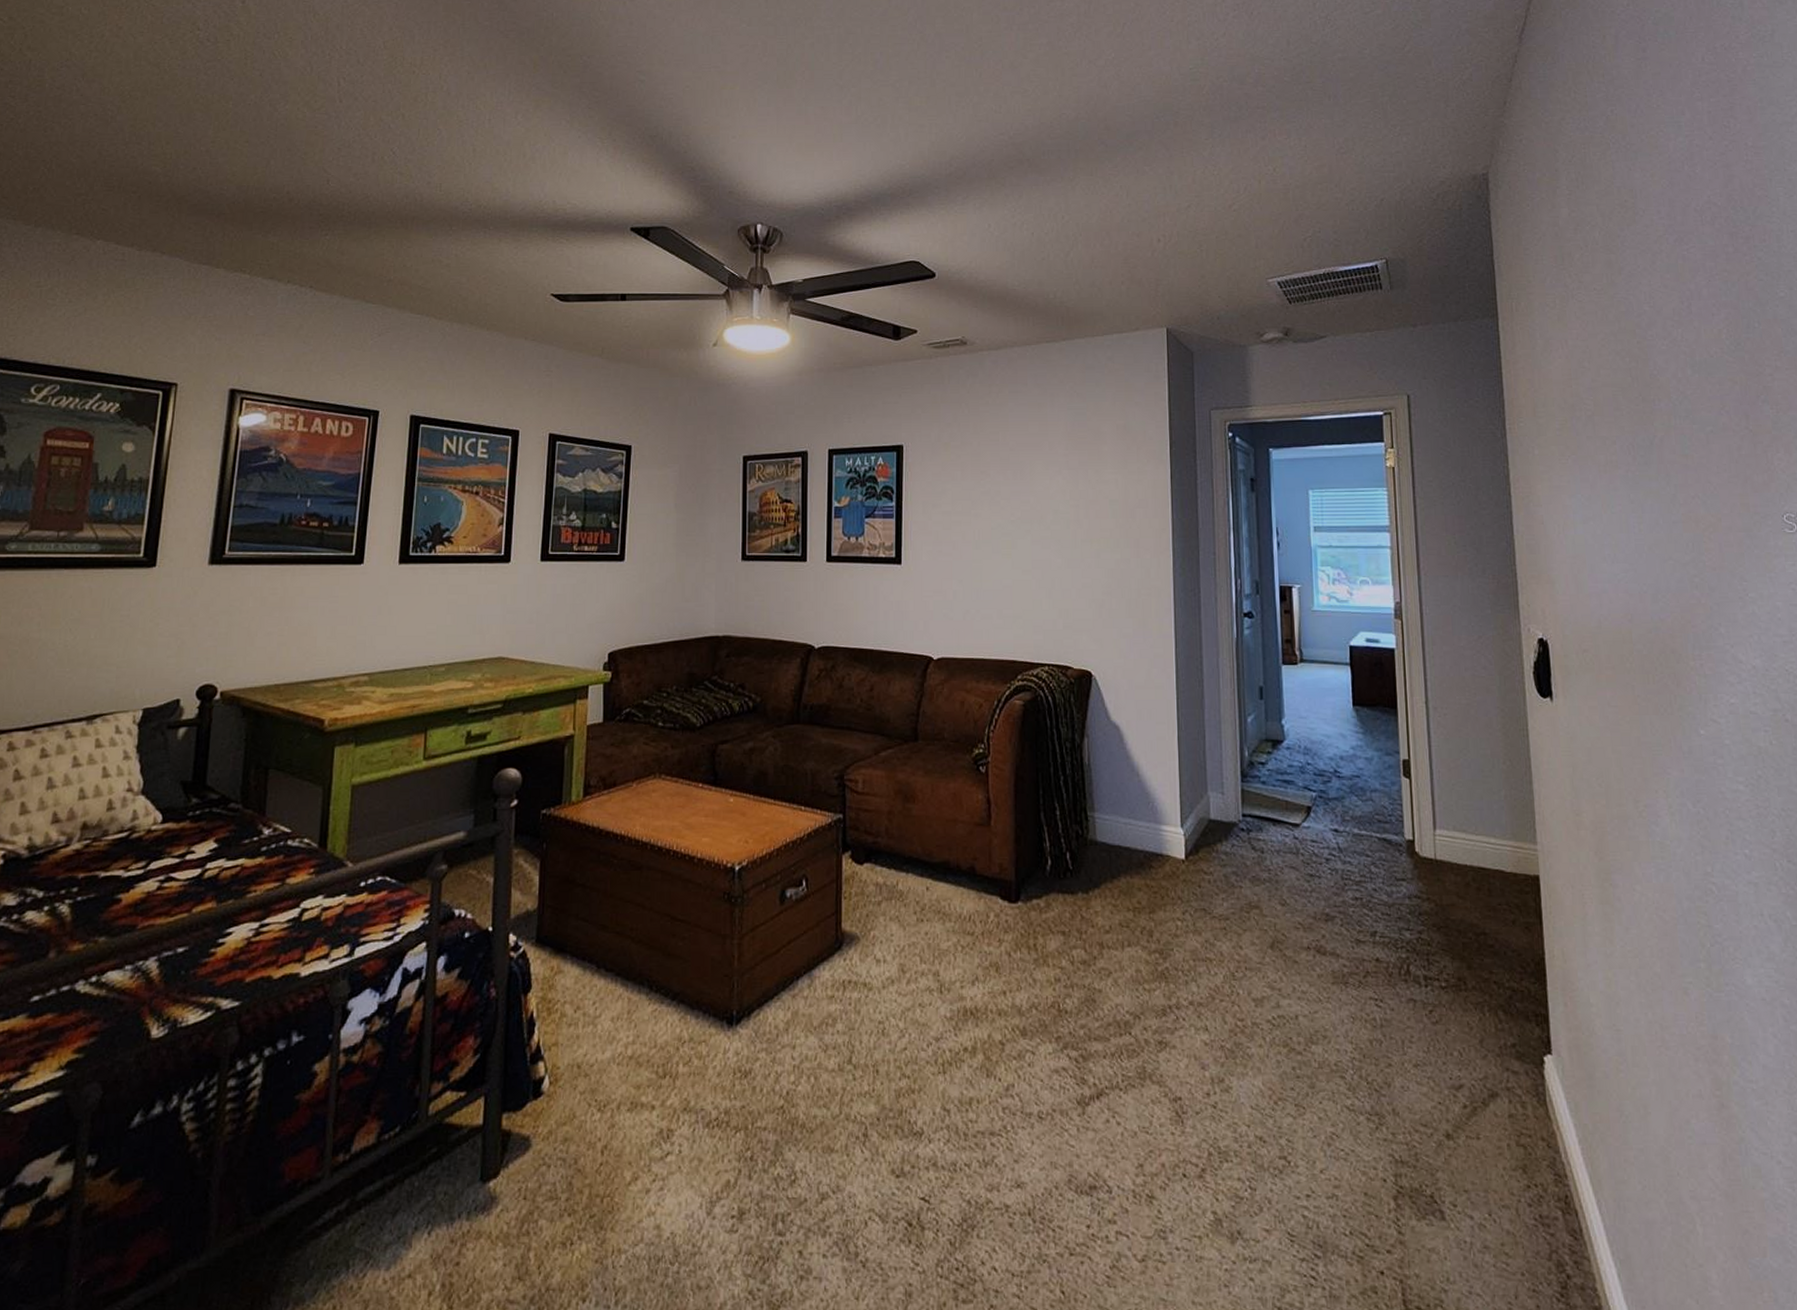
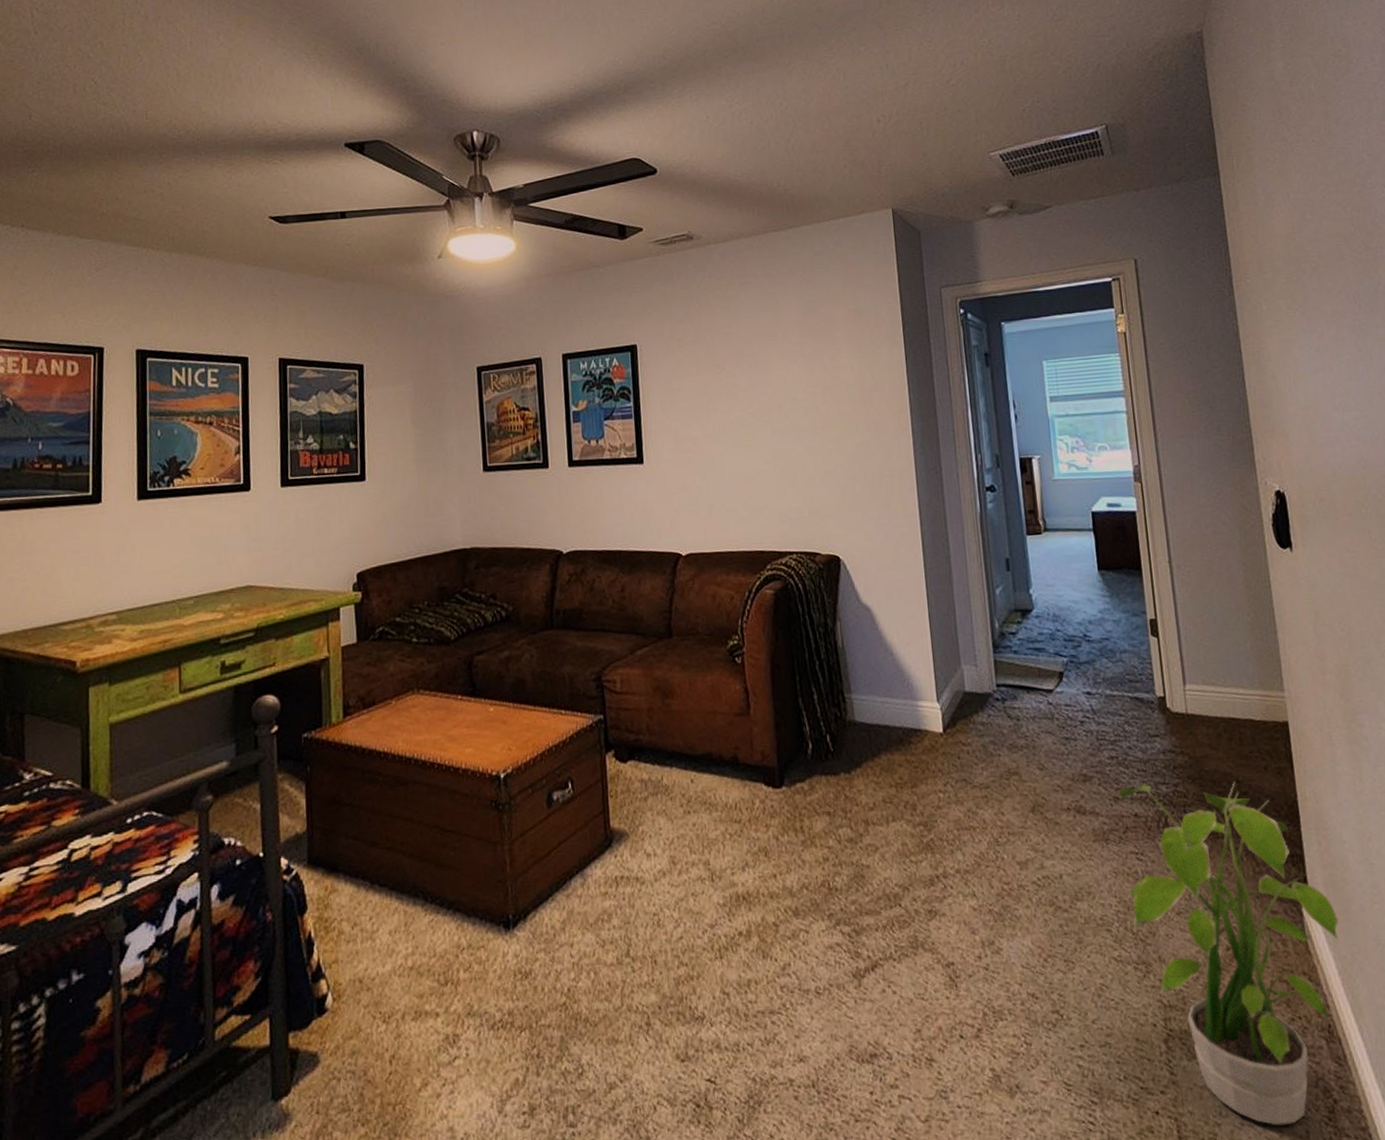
potted plant: none [1360,928,1582,1297] -> present [1118,781,1340,1126]

